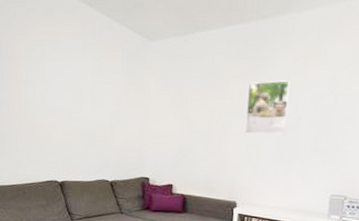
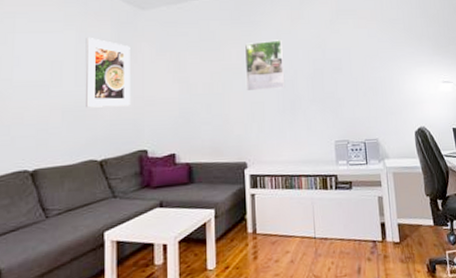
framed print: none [99,67,138,136] -> present [85,37,130,108]

